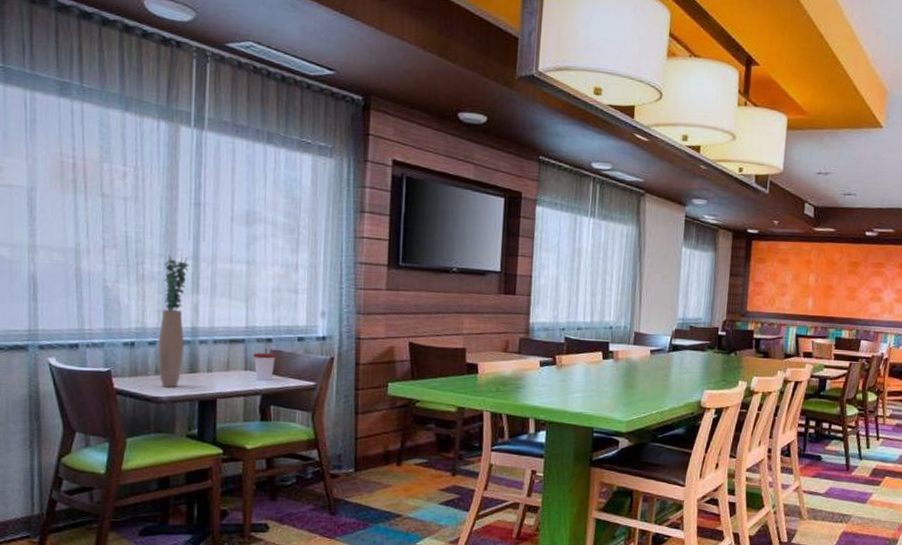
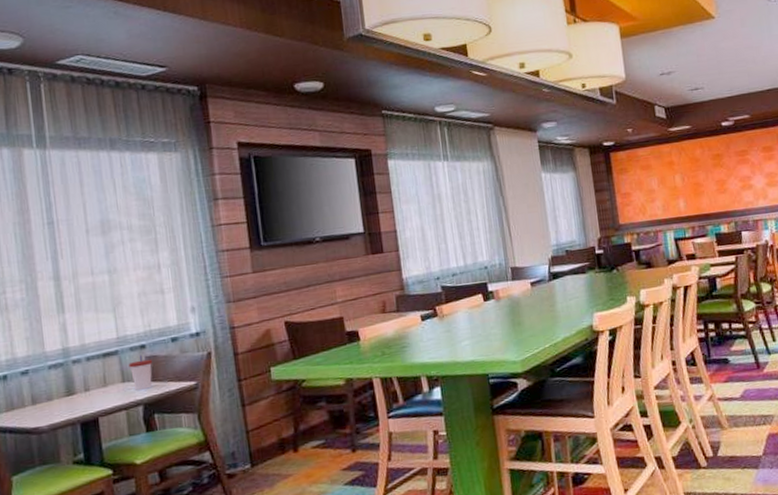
vase: present [157,254,189,388] -> none [26,278,59,416]

